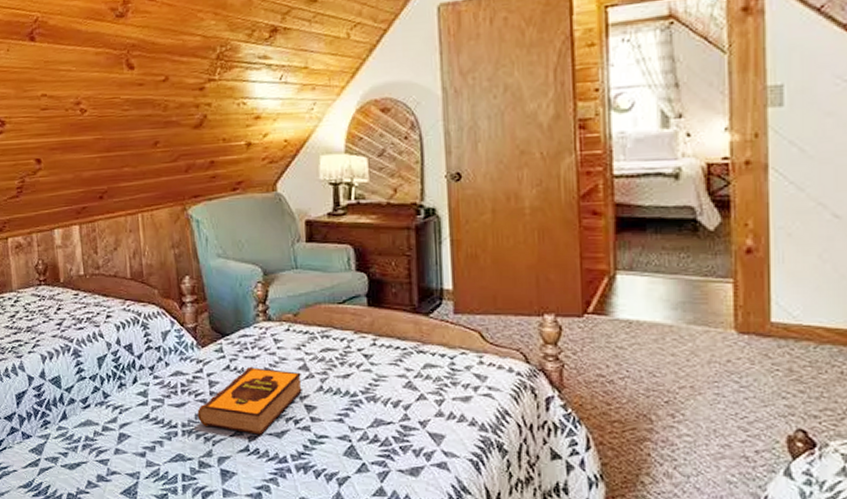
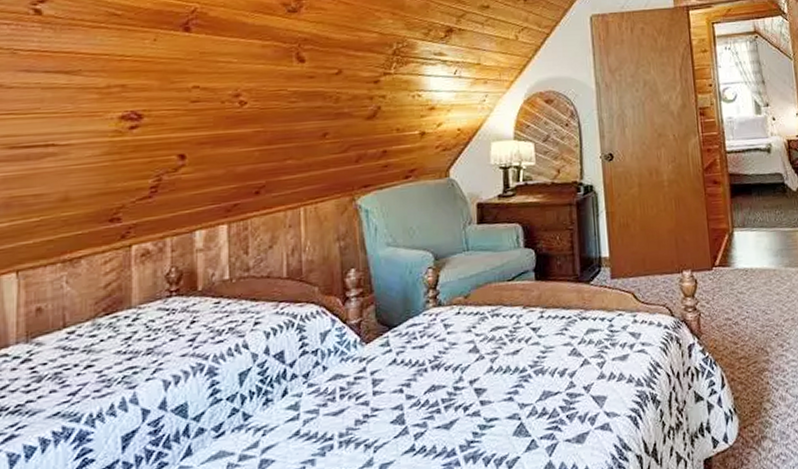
hardback book: present [197,366,302,435] -> none [358,355,472,432]

